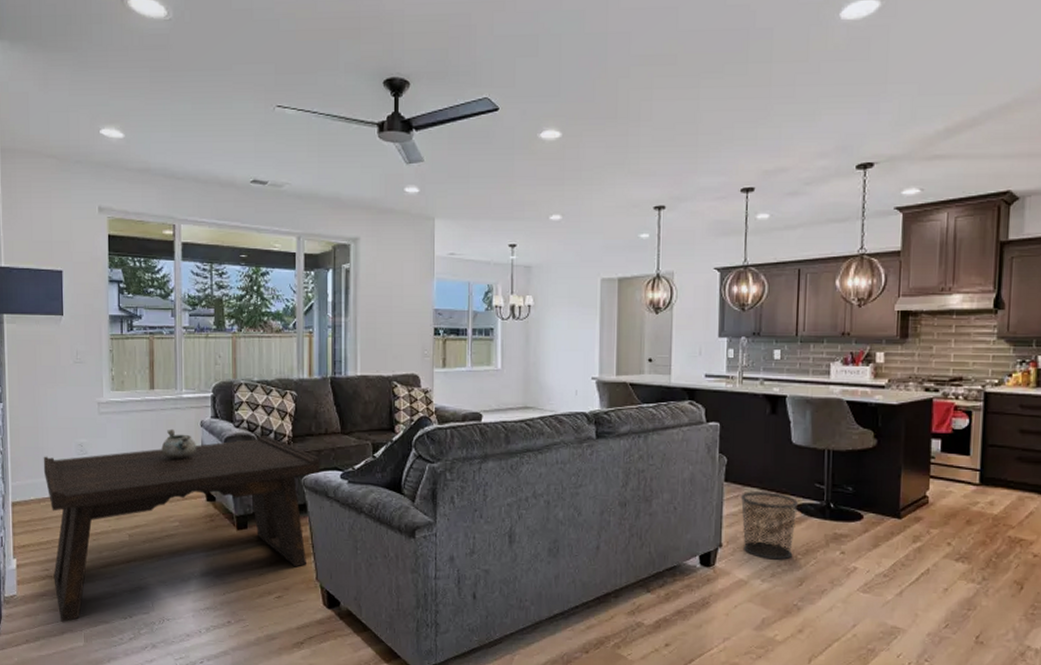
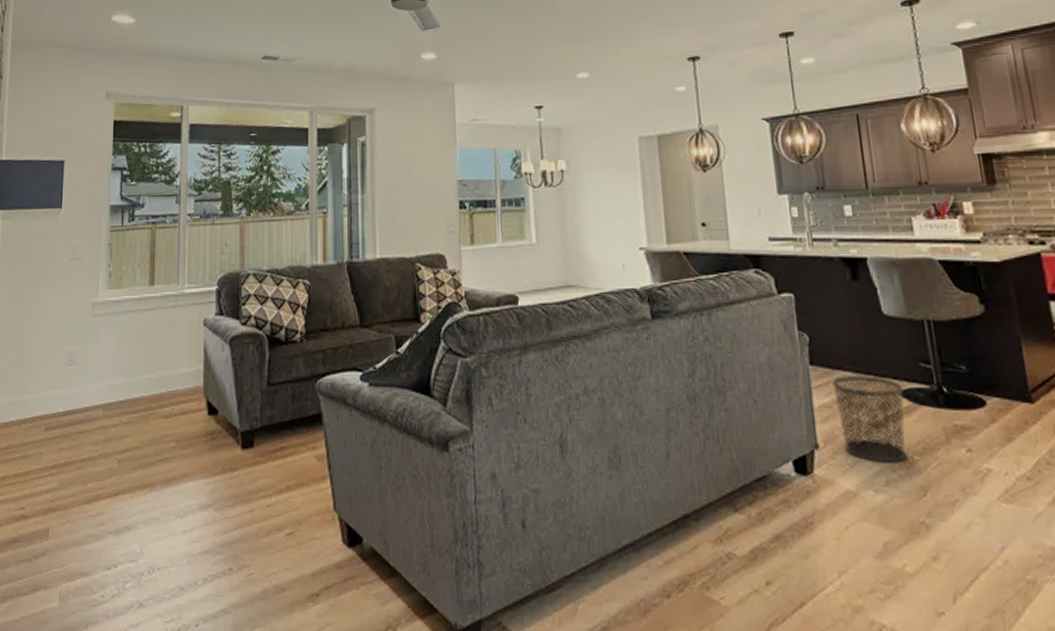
coffee table: present [43,434,320,622] -> none [28,332,337,576]
decorative bowl: present [161,428,196,460] -> none [159,329,198,366]

